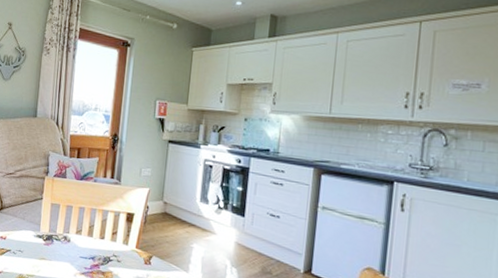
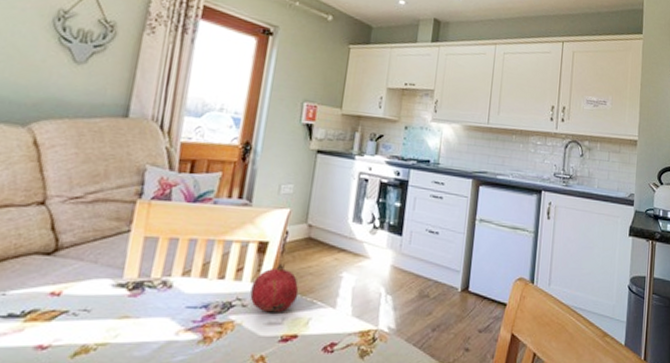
fruit: none [122,231,159,270] -> present [250,263,299,312]

